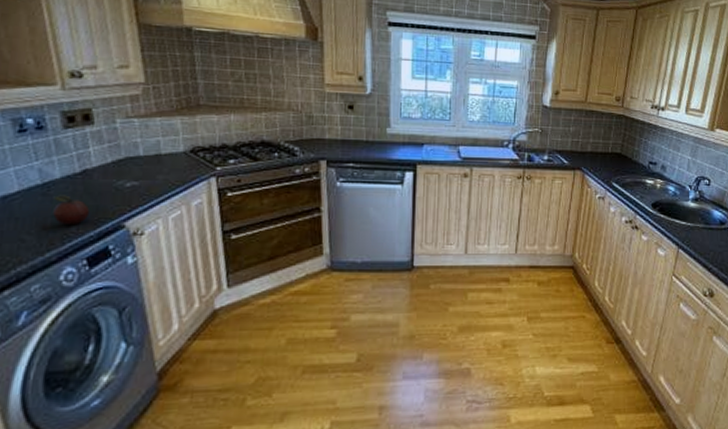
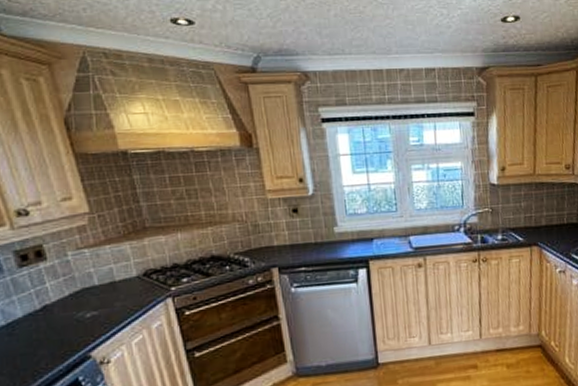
fruit: present [53,195,90,226] -> none [19,332,56,363]

